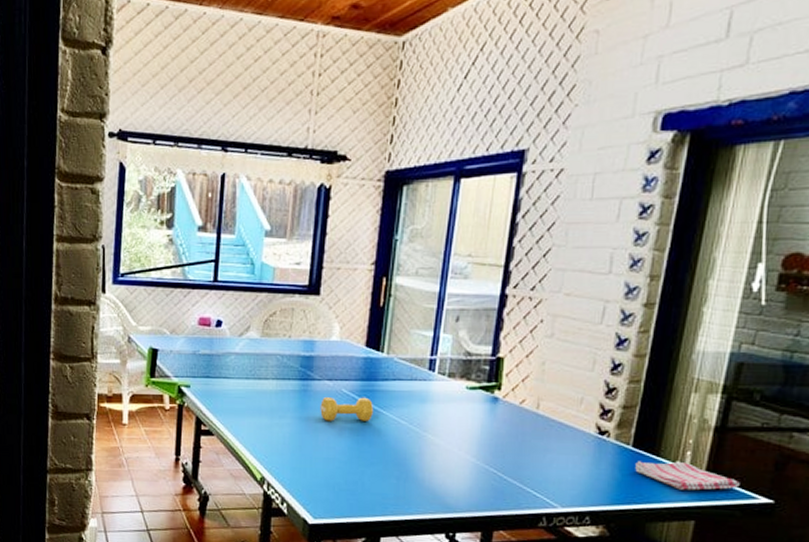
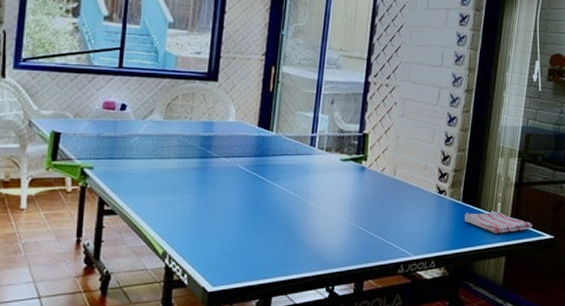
sporting goods: present [320,397,373,421] -> none [218,171,264,195]

